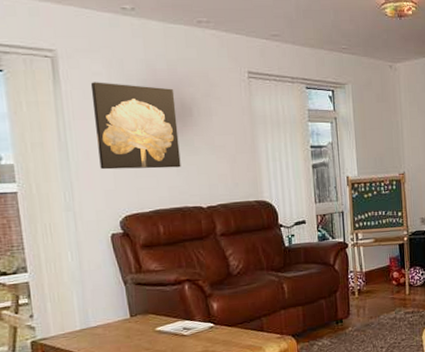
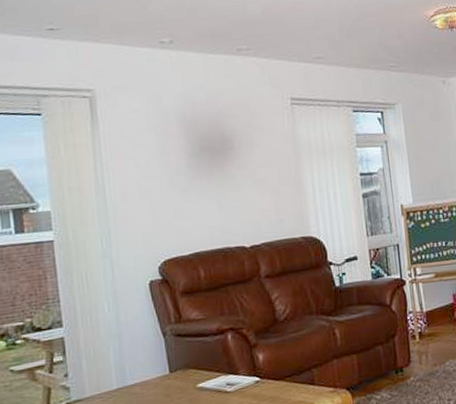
wall art: present [90,82,181,170] -> none [128,119,222,212]

